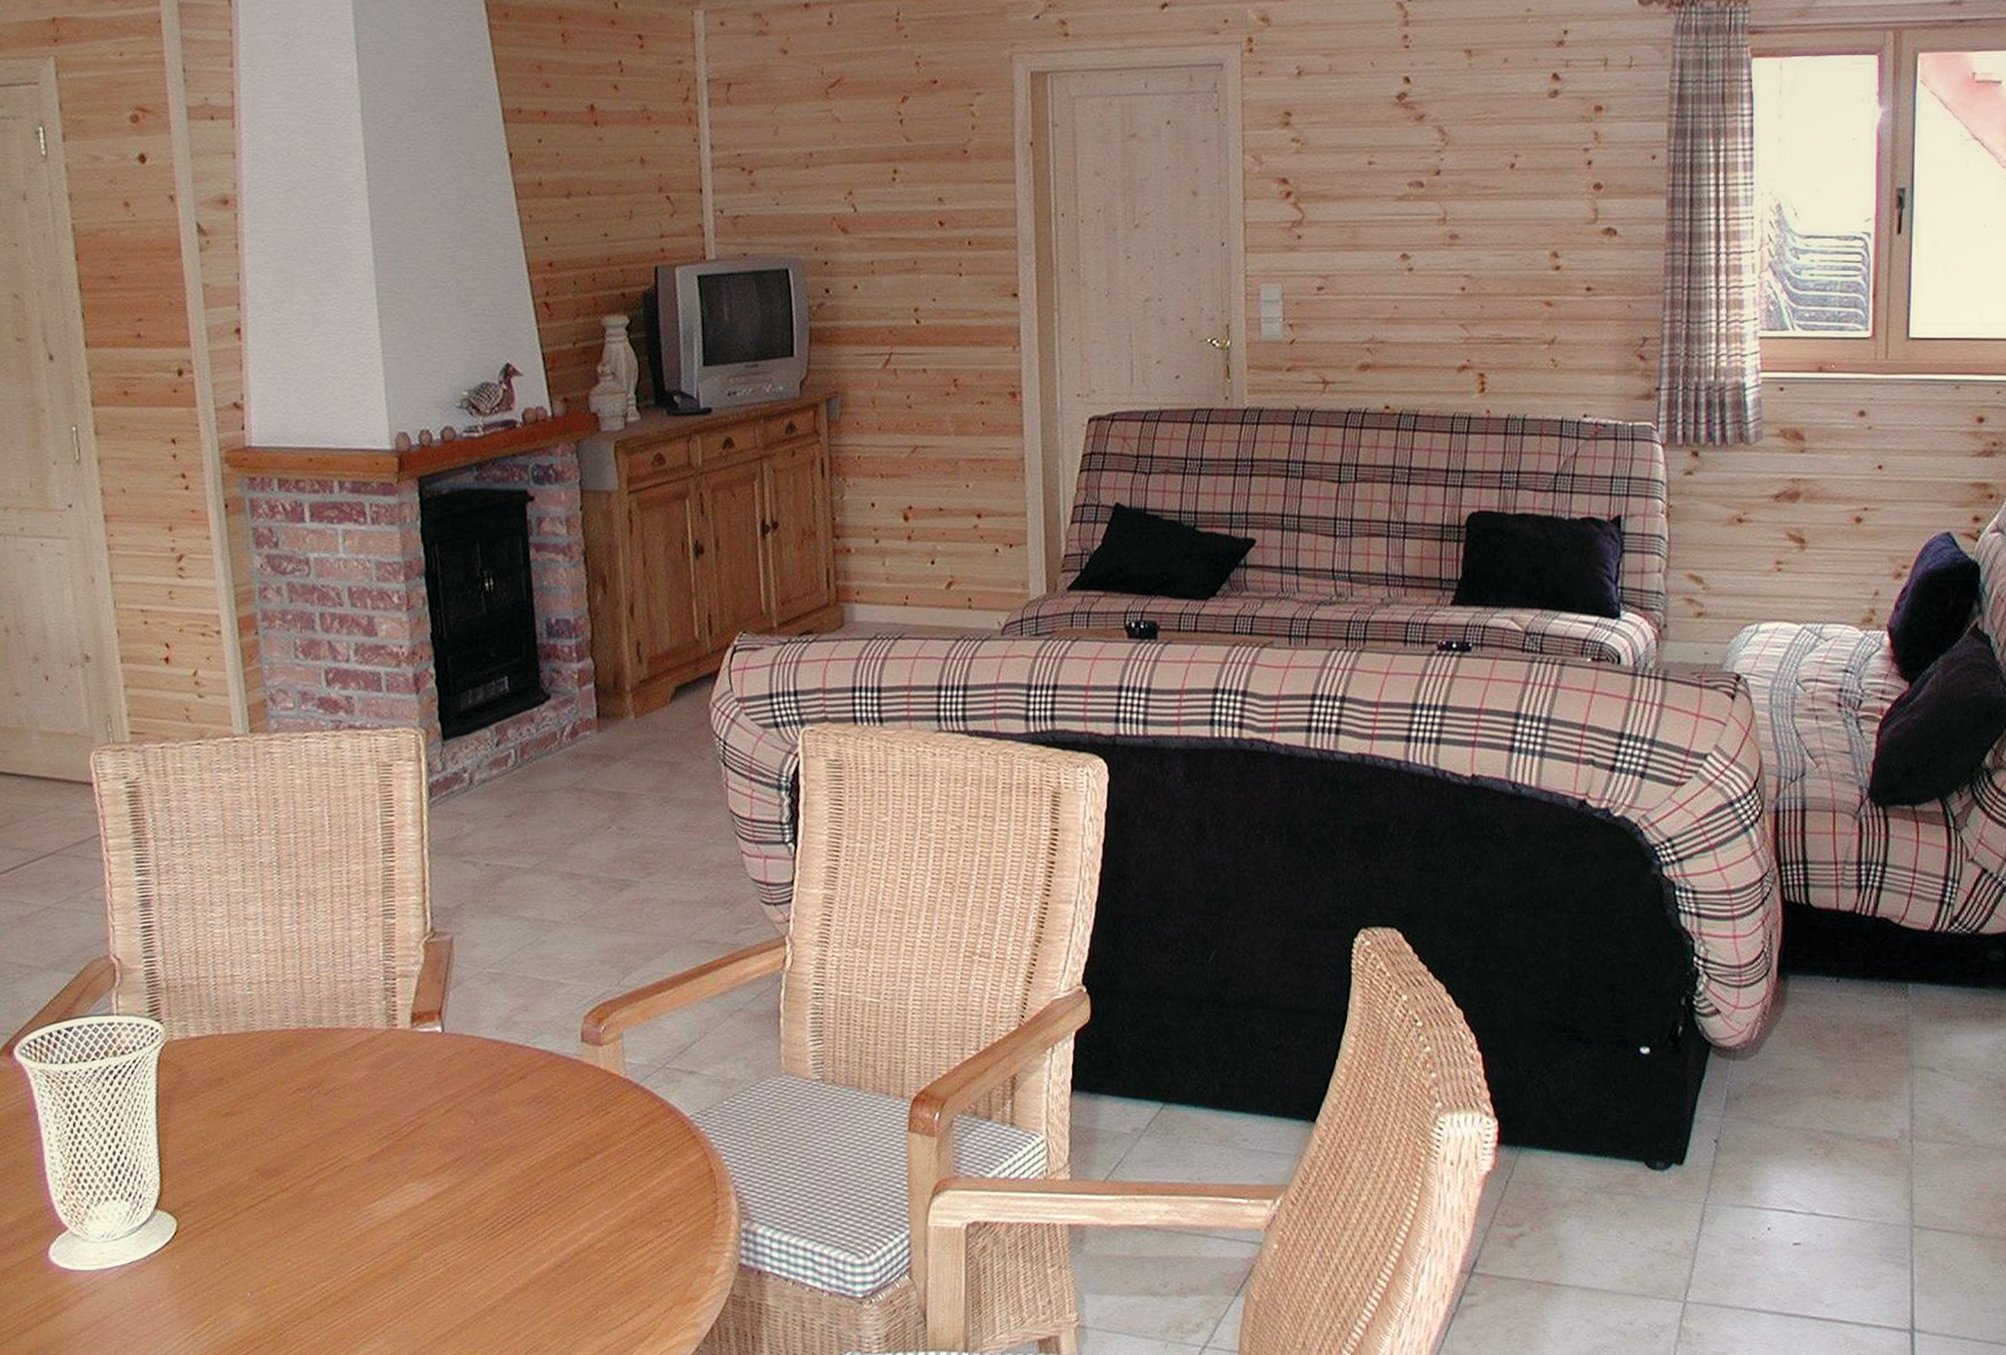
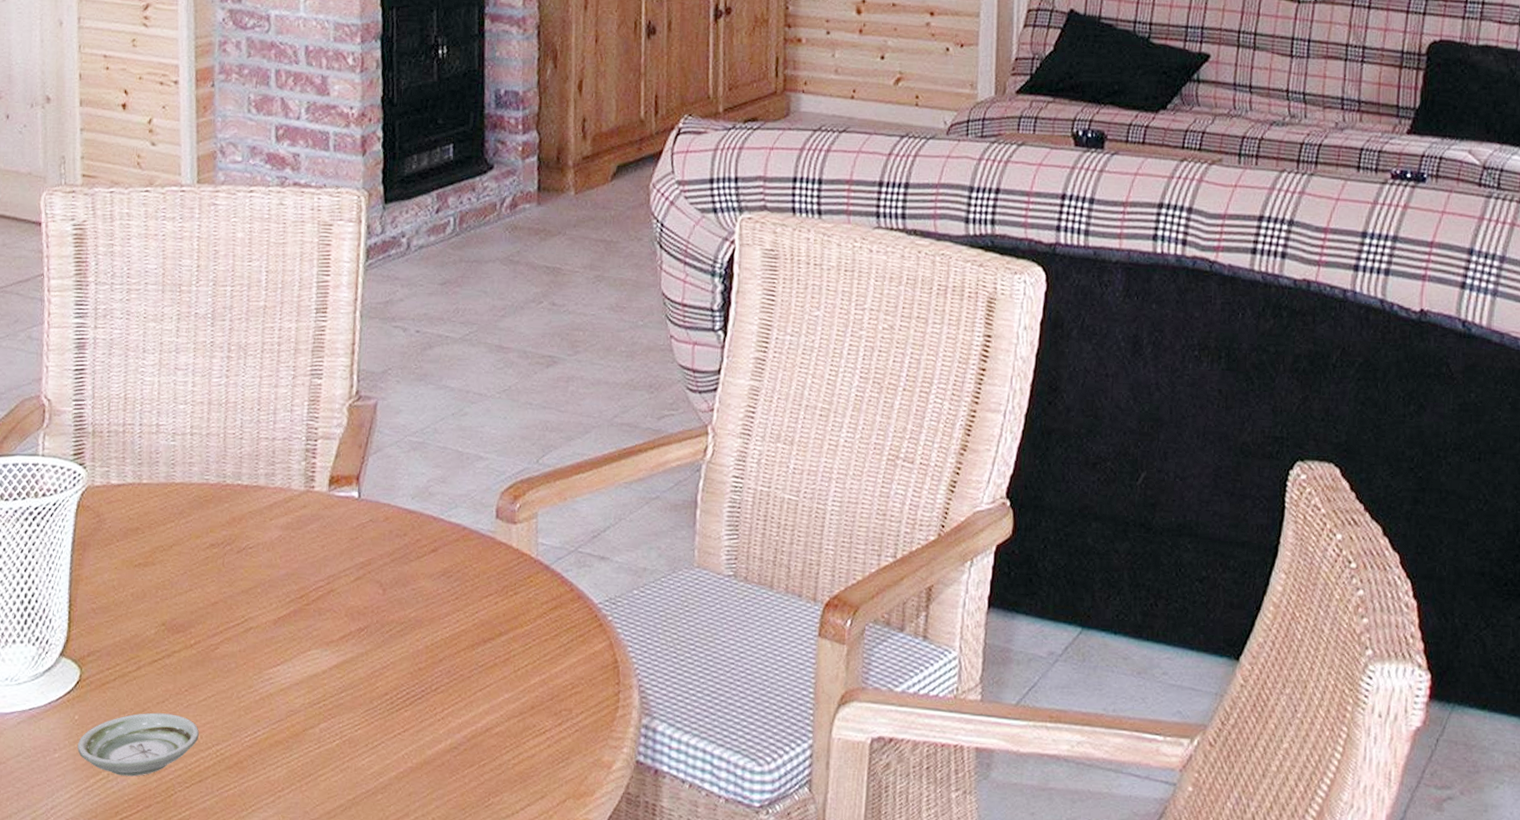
saucer: none [181,1256,302,1320] -> present [77,712,199,777]

